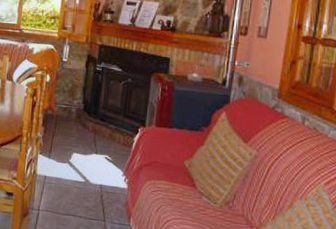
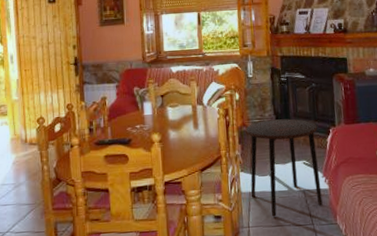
side table: none [46,107,126,206] -> present [245,119,323,217]

